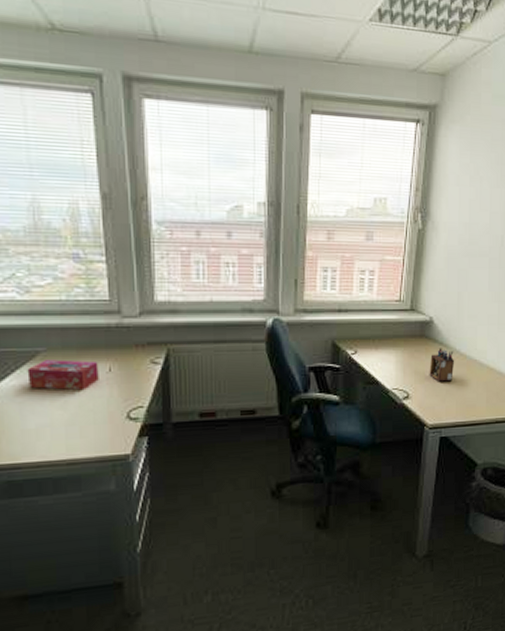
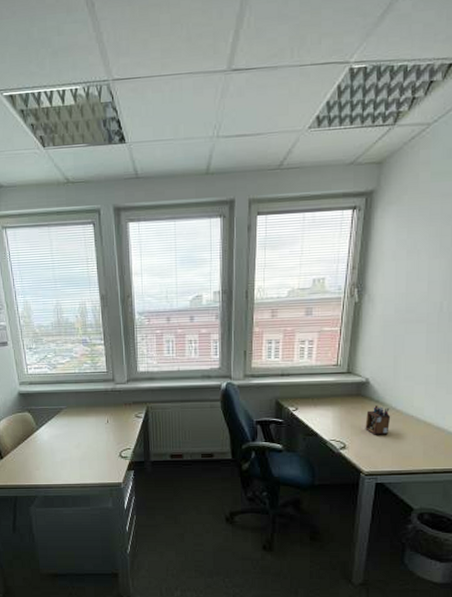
tissue box: present [27,359,99,391] -> none [55,414,100,436]

